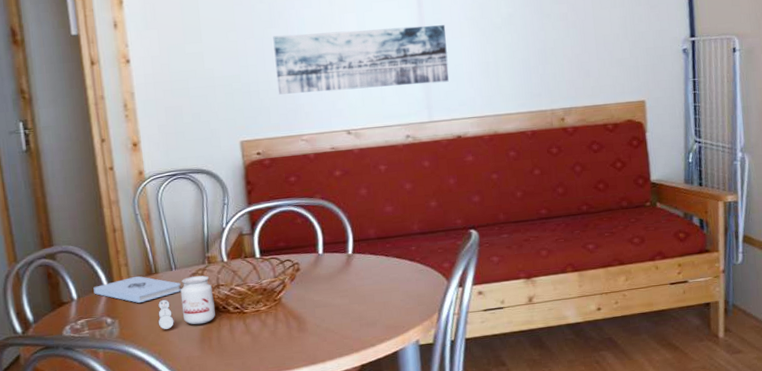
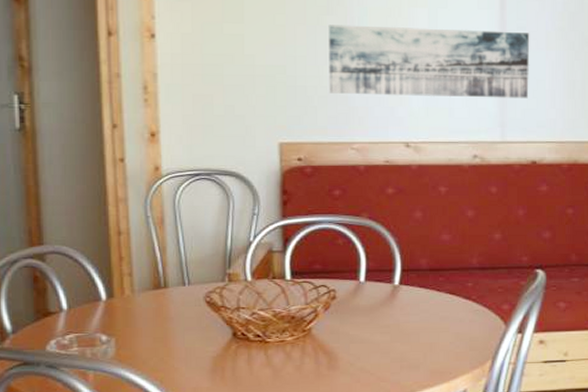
notepad: present [93,276,181,303] -> none [88,288,194,320]
candle: present [158,275,215,330] -> none [162,295,232,354]

